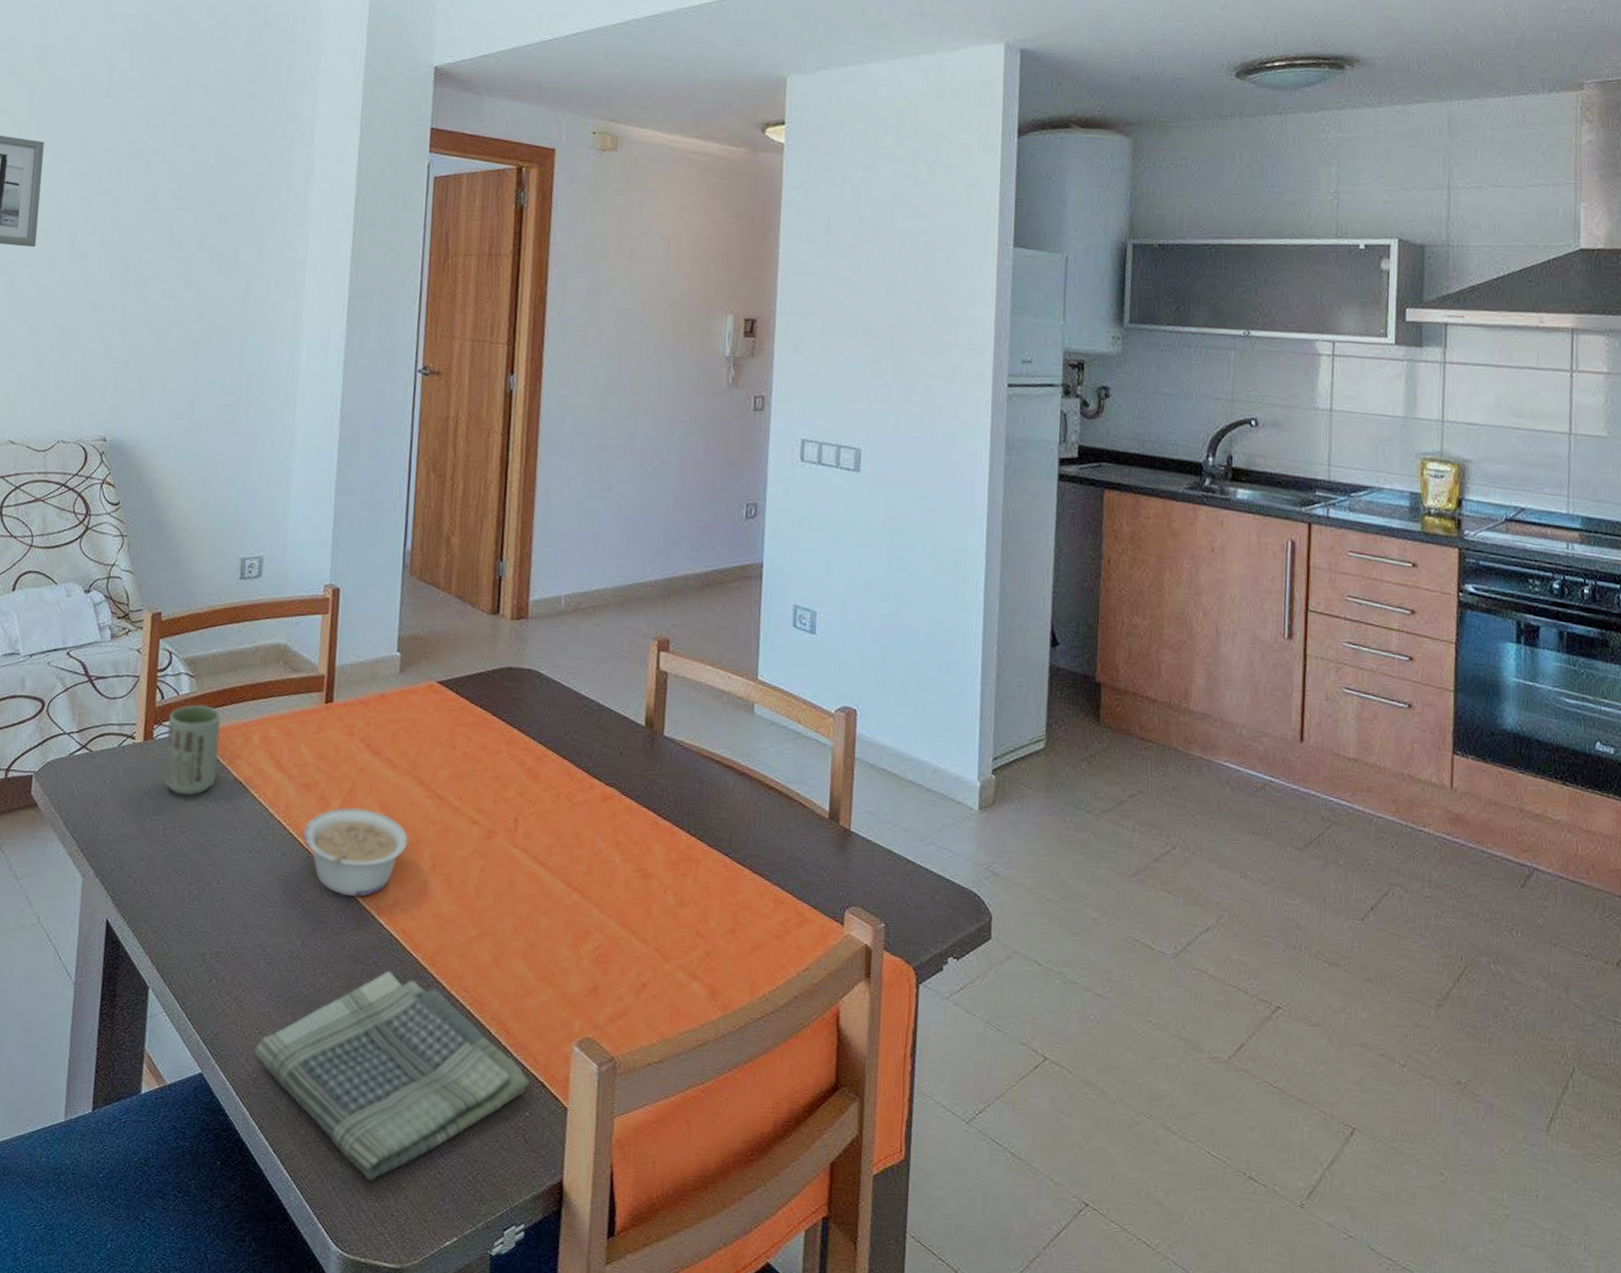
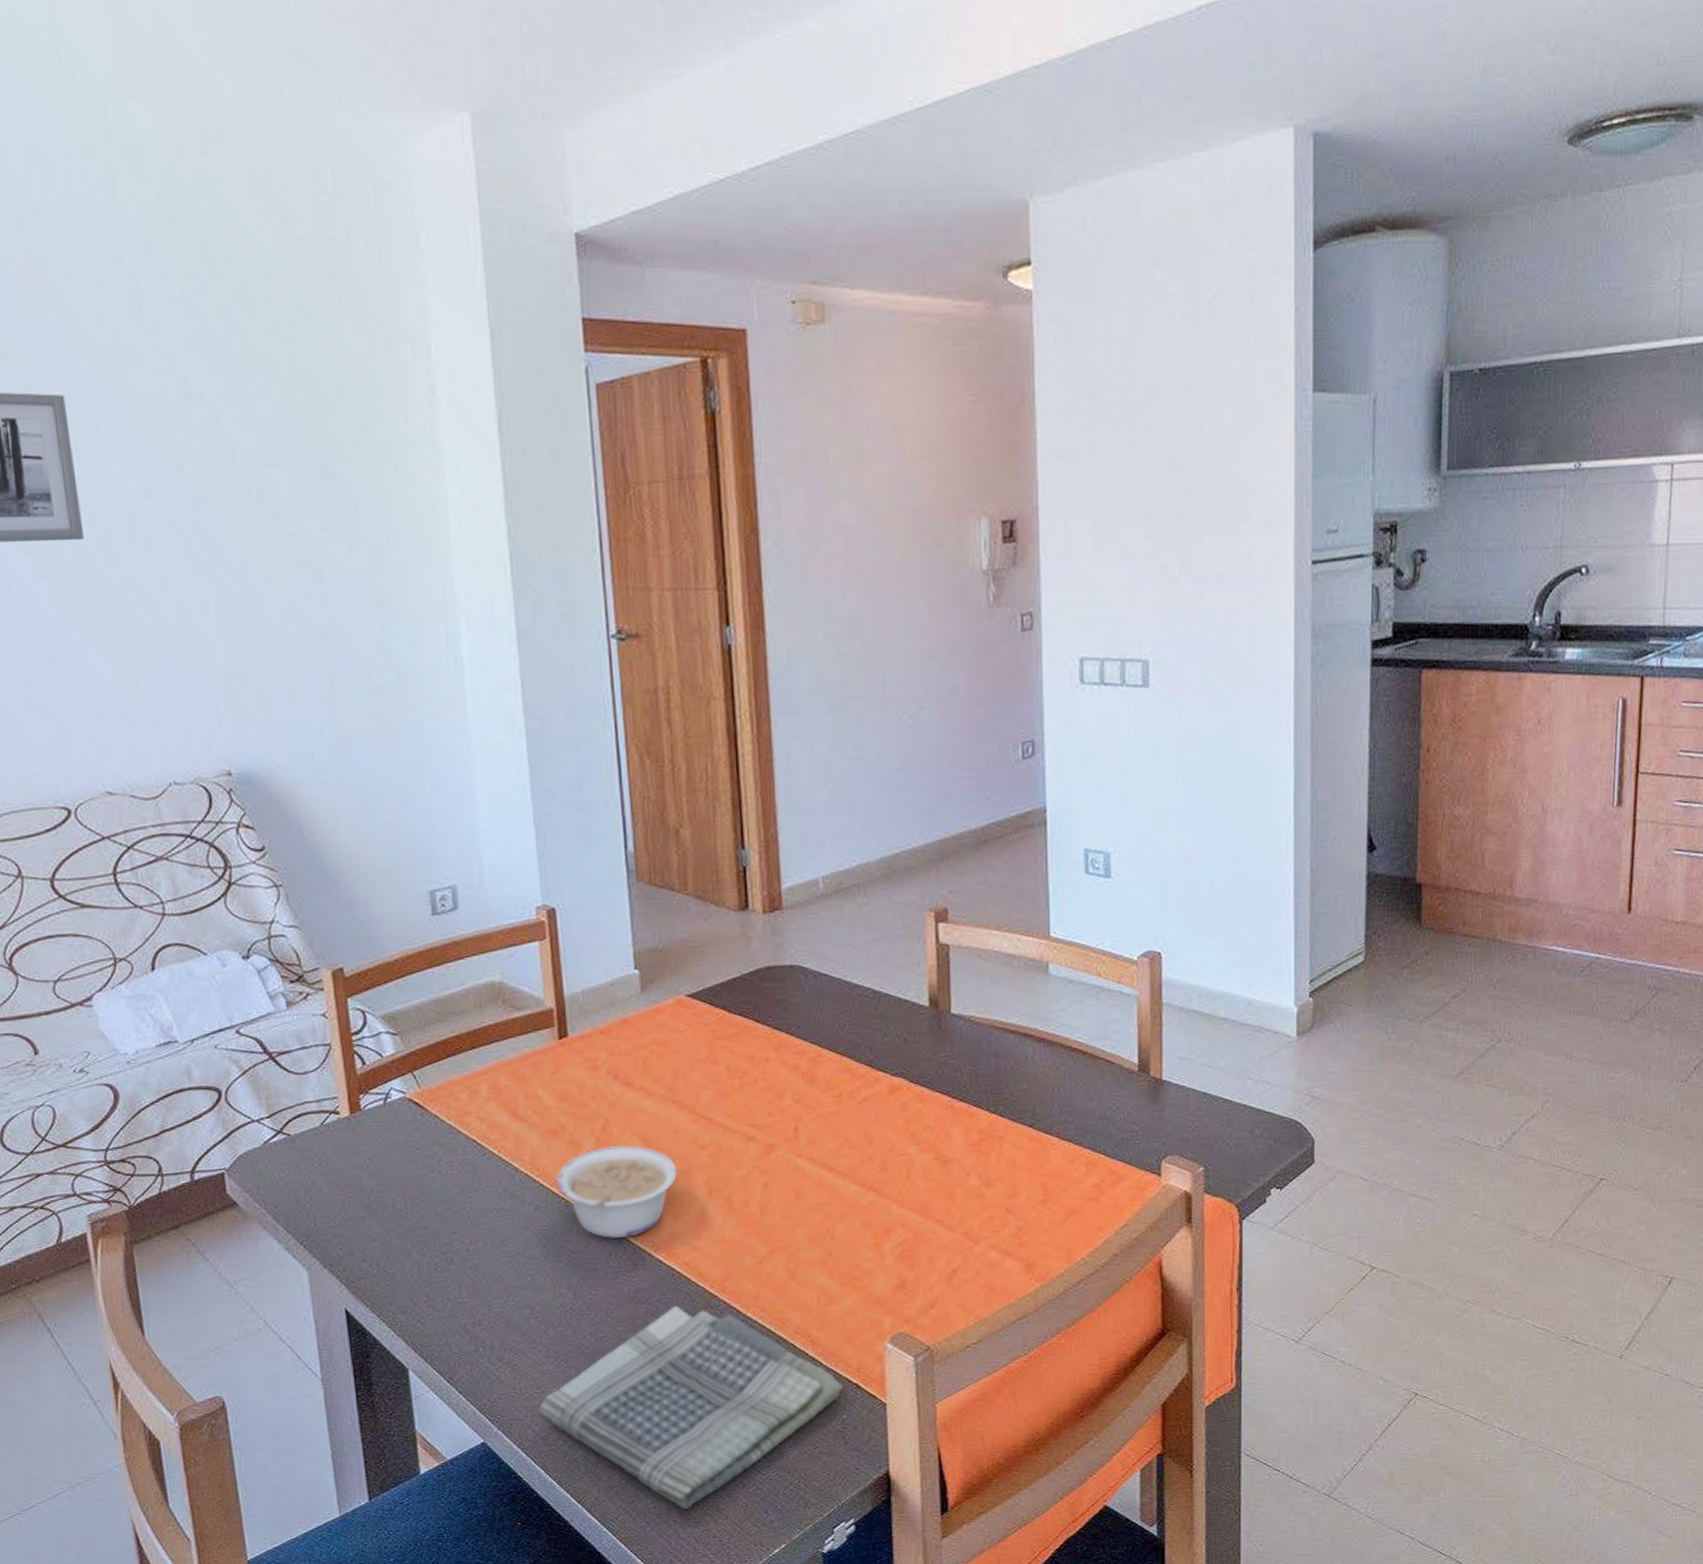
cup: present [163,704,221,796] -> none [374,1063,444,1166]

